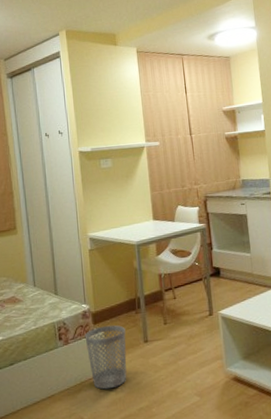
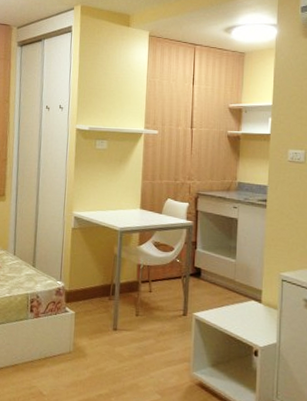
wastebasket: present [85,325,127,390] -> none [55,306,96,370]

